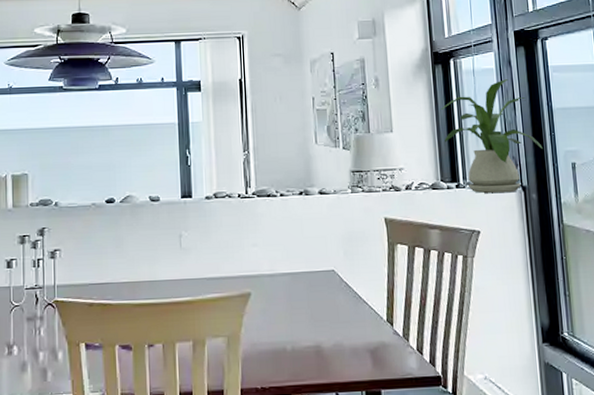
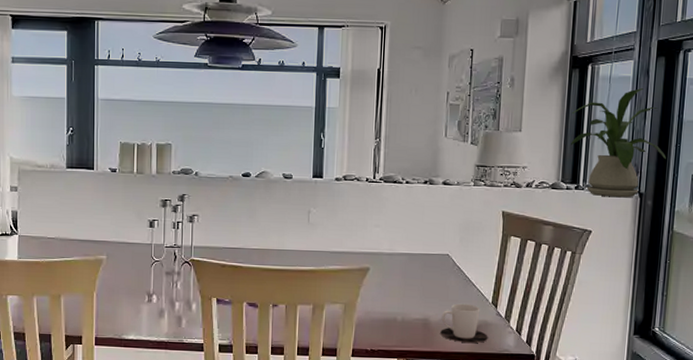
cup: none [334,324,388,370] -> present [440,303,488,343]

